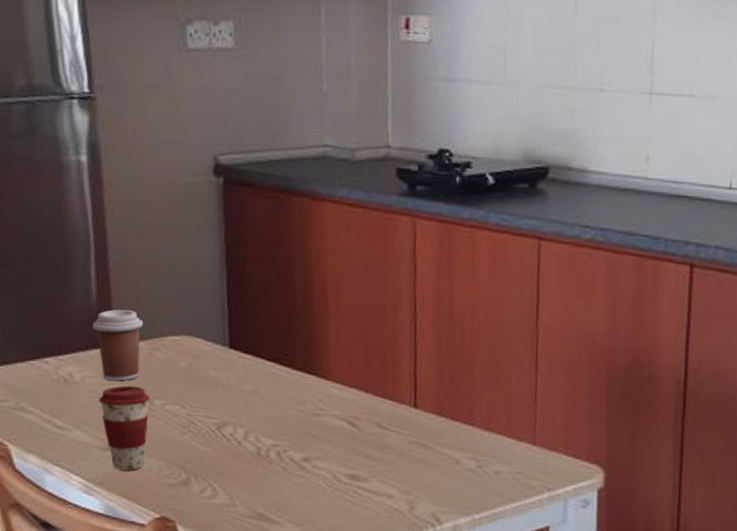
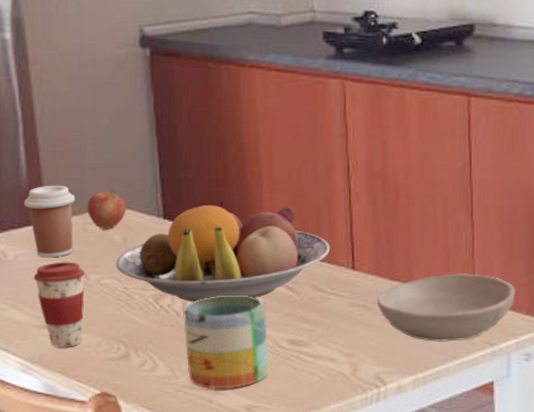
apple: none [154,314,194,356] -> present [87,187,127,229]
fruit bowl: none [180,332,393,433] -> present [115,200,330,302]
mug: none [244,426,327,519] -> present [183,295,268,389]
bowl: none [436,416,577,485] -> present [376,274,516,343]

